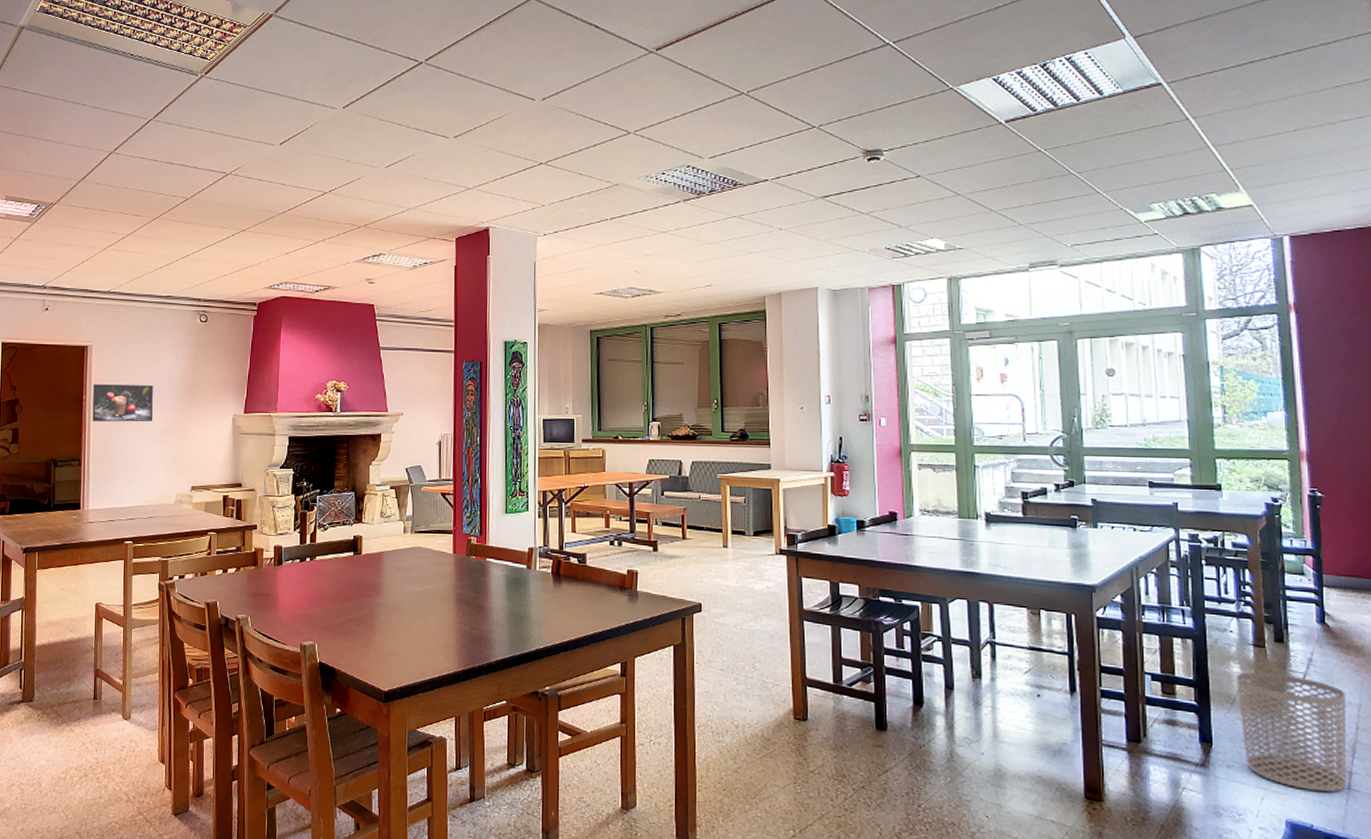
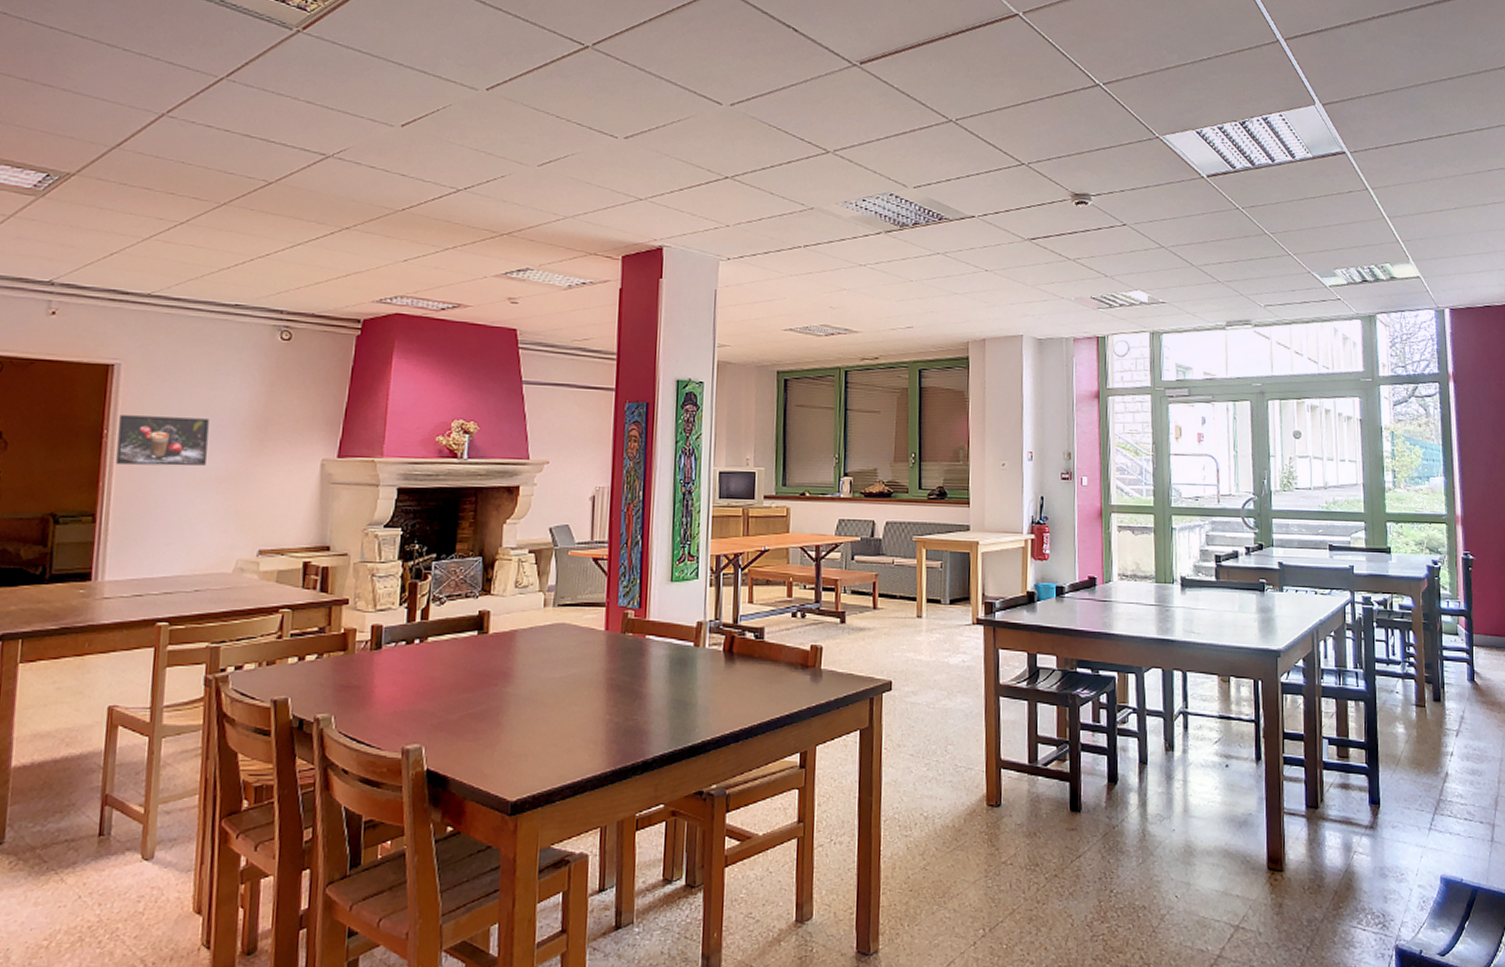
waste bin: present [1237,672,1347,793] -> none [1401,732,1491,846]

